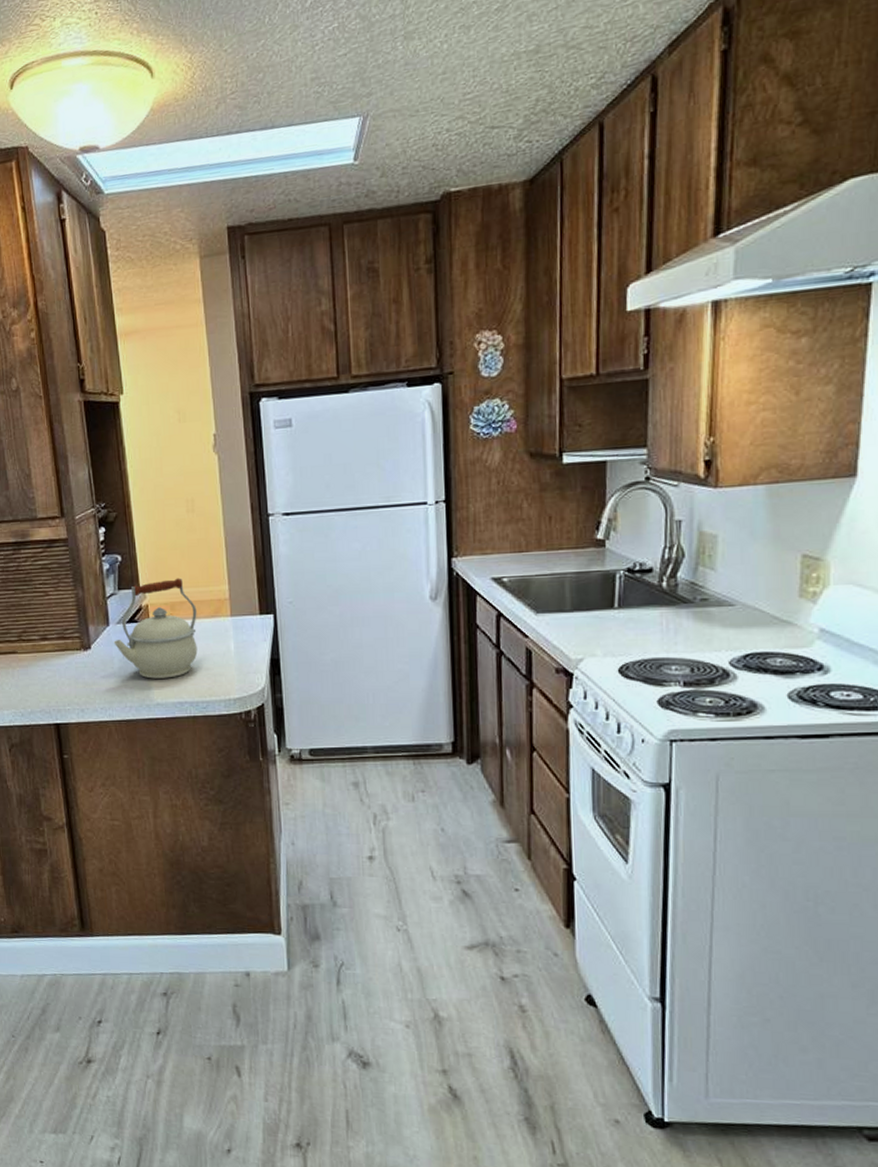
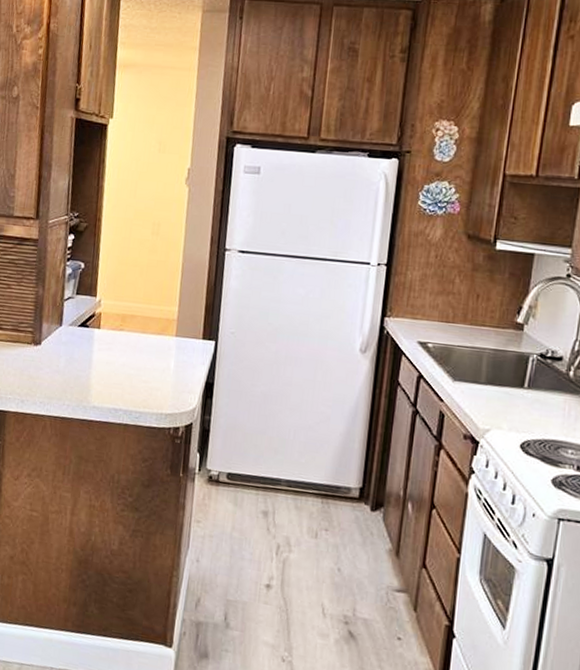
kettle: present [113,578,198,679] -> none [63,292,146,385]

